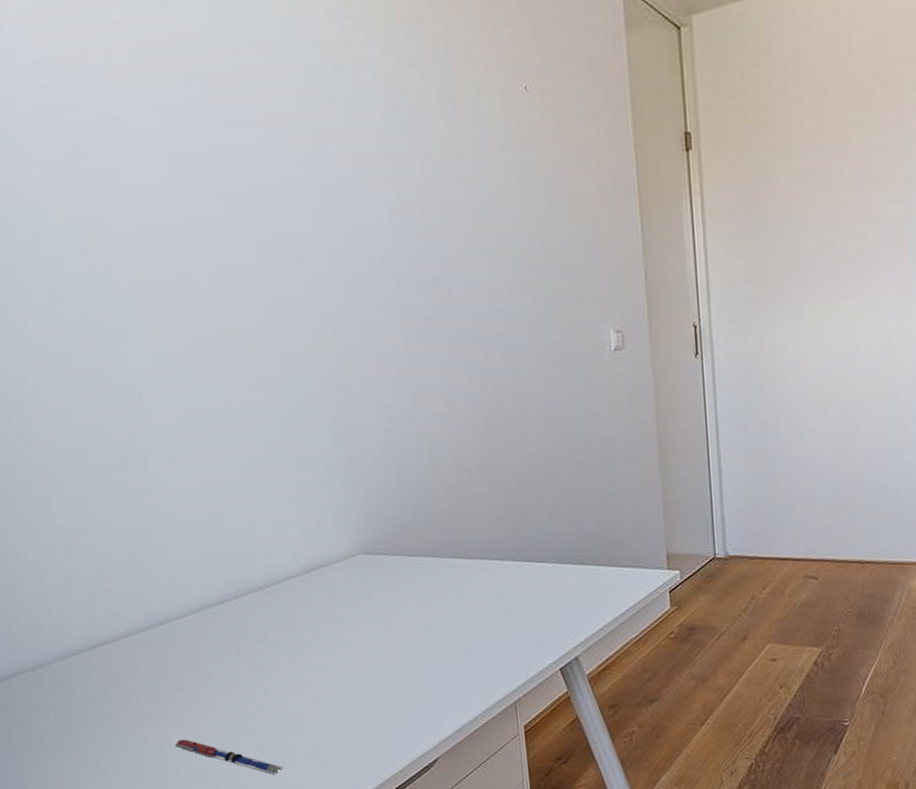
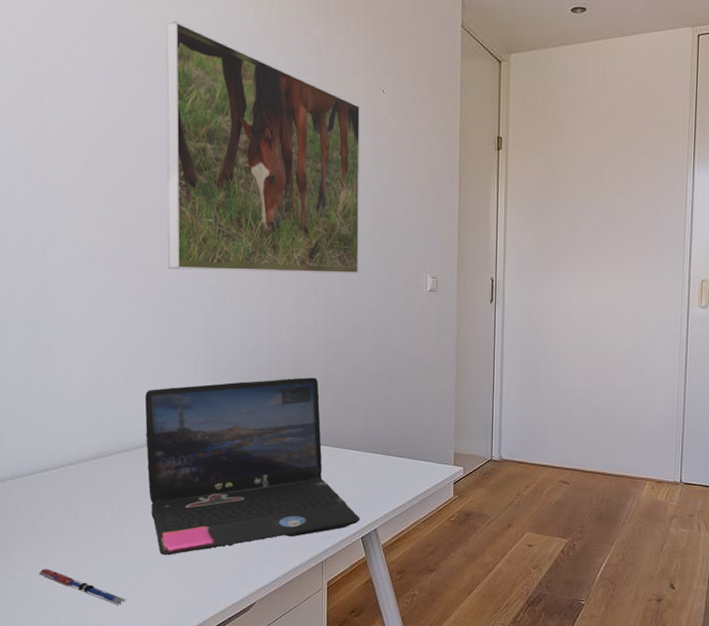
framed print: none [230,26,521,358] -> present [166,21,361,274]
laptop: none [271,476,557,712] -> present [145,377,360,556]

